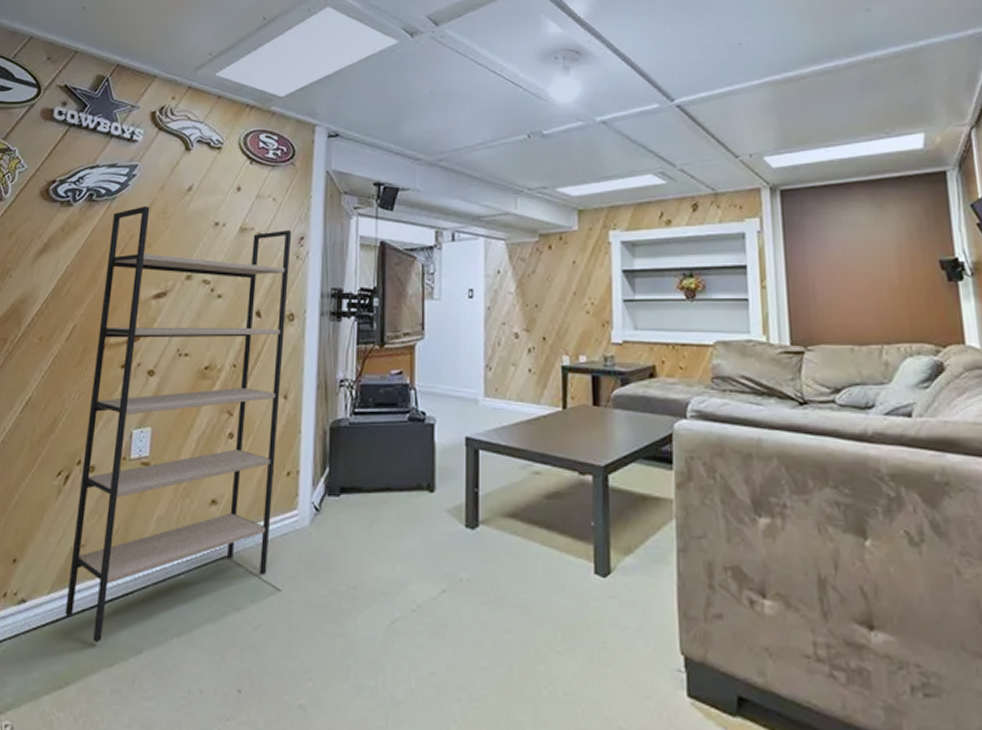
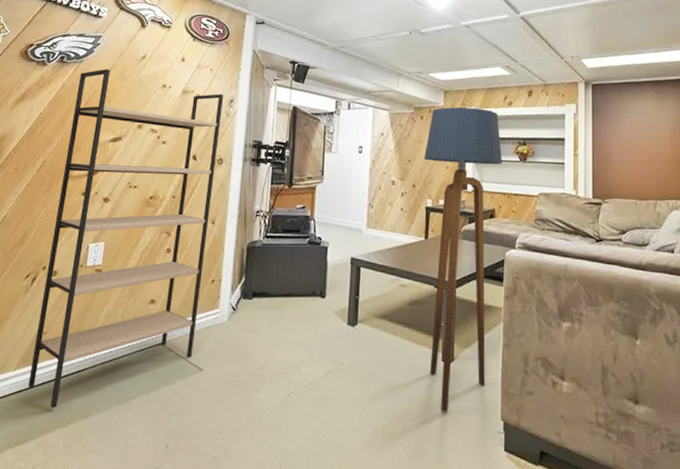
floor lamp: none [556,231,663,644] -> present [424,107,503,413]

